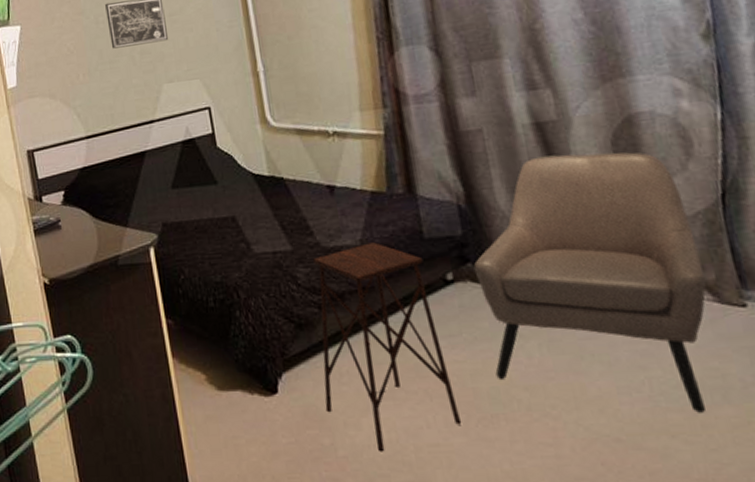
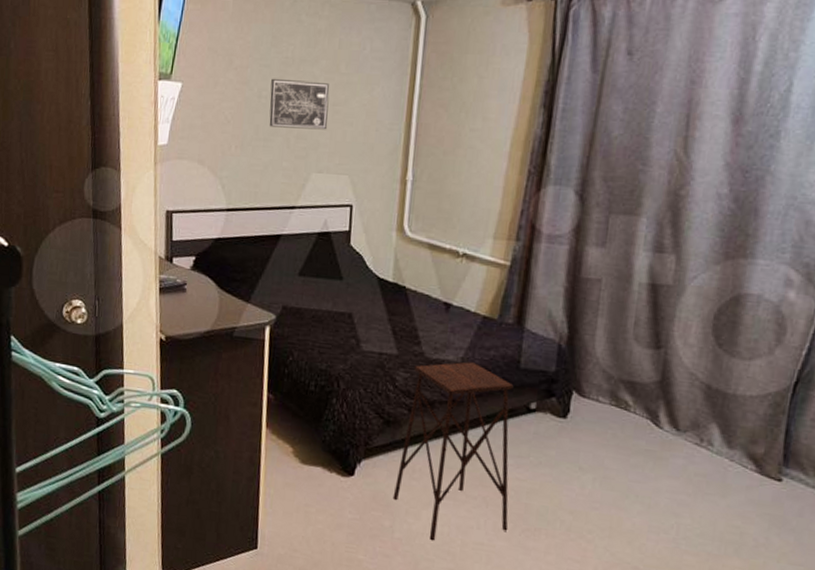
armchair: present [473,152,707,413] -> none [548,315,760,560]

